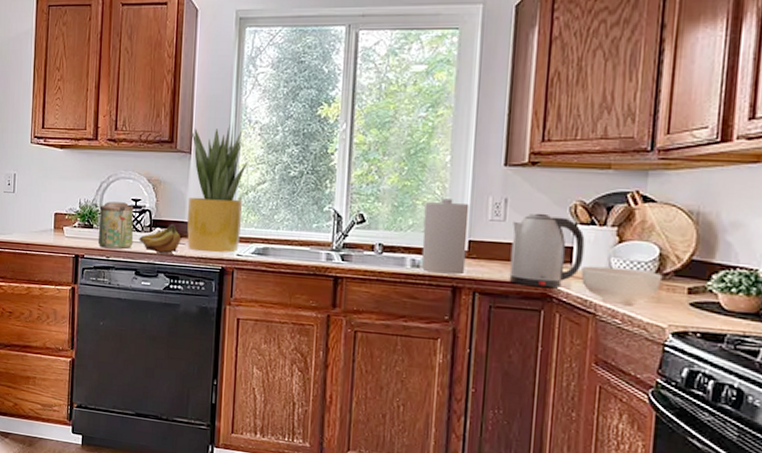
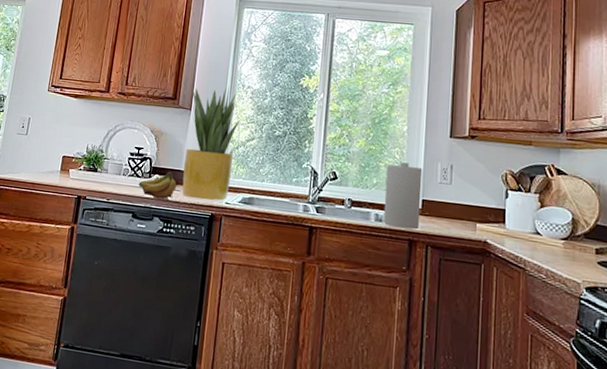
canister: present [97,201,134,249] -> none [100,148,136,193]
kettle: present [509,213,585,288] -> none [455,179,515,245]
bowl: present [580,265,663,306] -> none [512,226,576,263]

